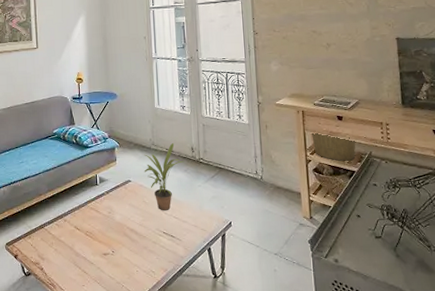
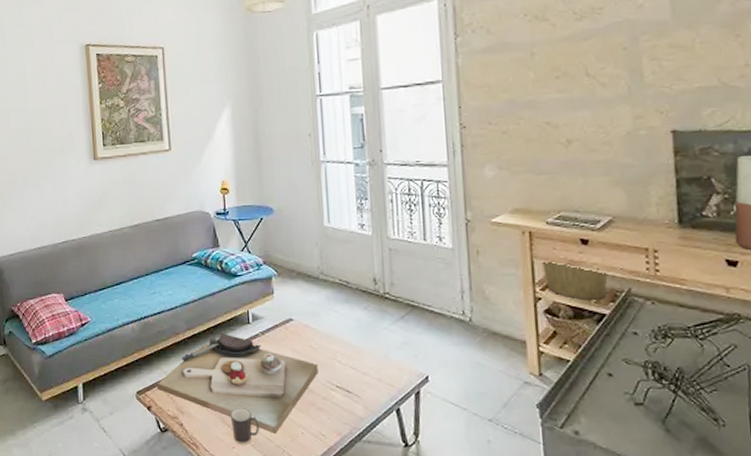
decorative tray: none [22,192,150,272] -> present [156,332,318,433]
mug: none [81,253,104,283] -> present [230,408,259,445]
potted plant: present [144,143,184,211] -> none [310,272,364,359]

